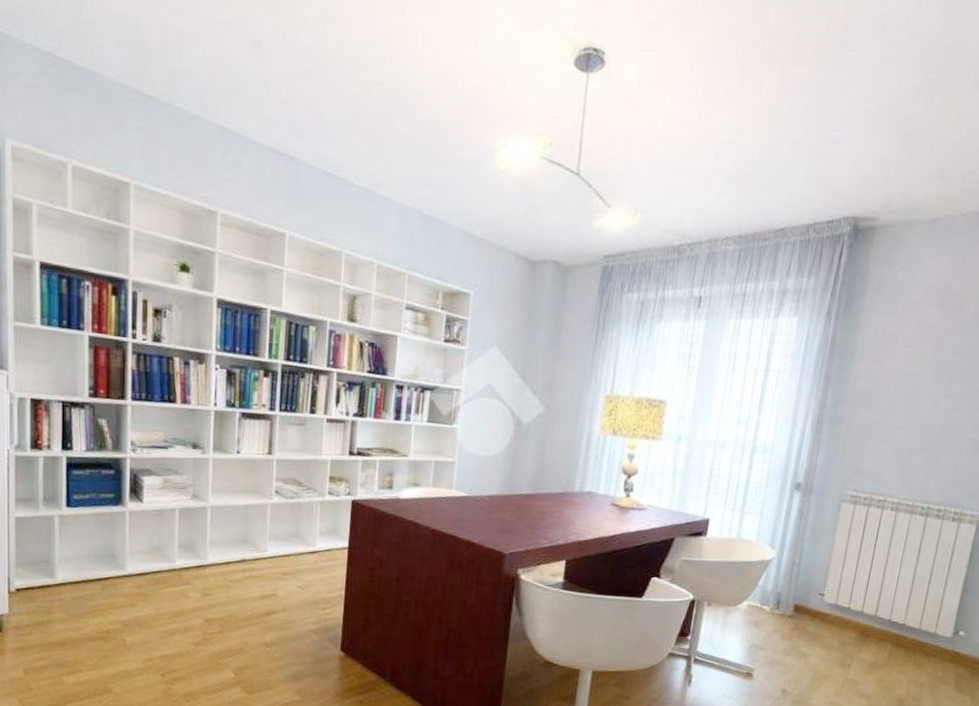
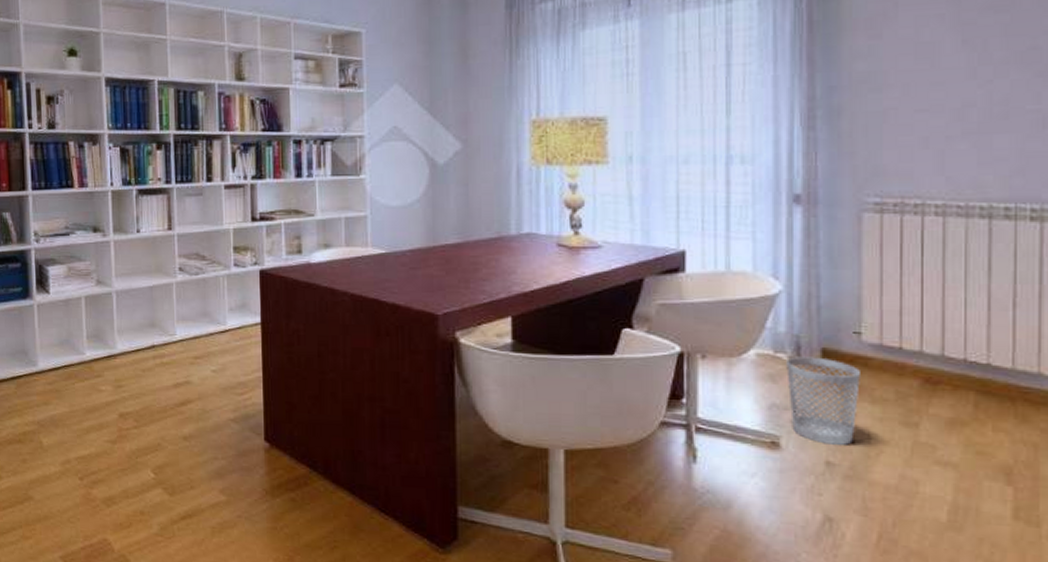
wastebasket: none [763,609,818,679] -> present [786,356,860,446]

